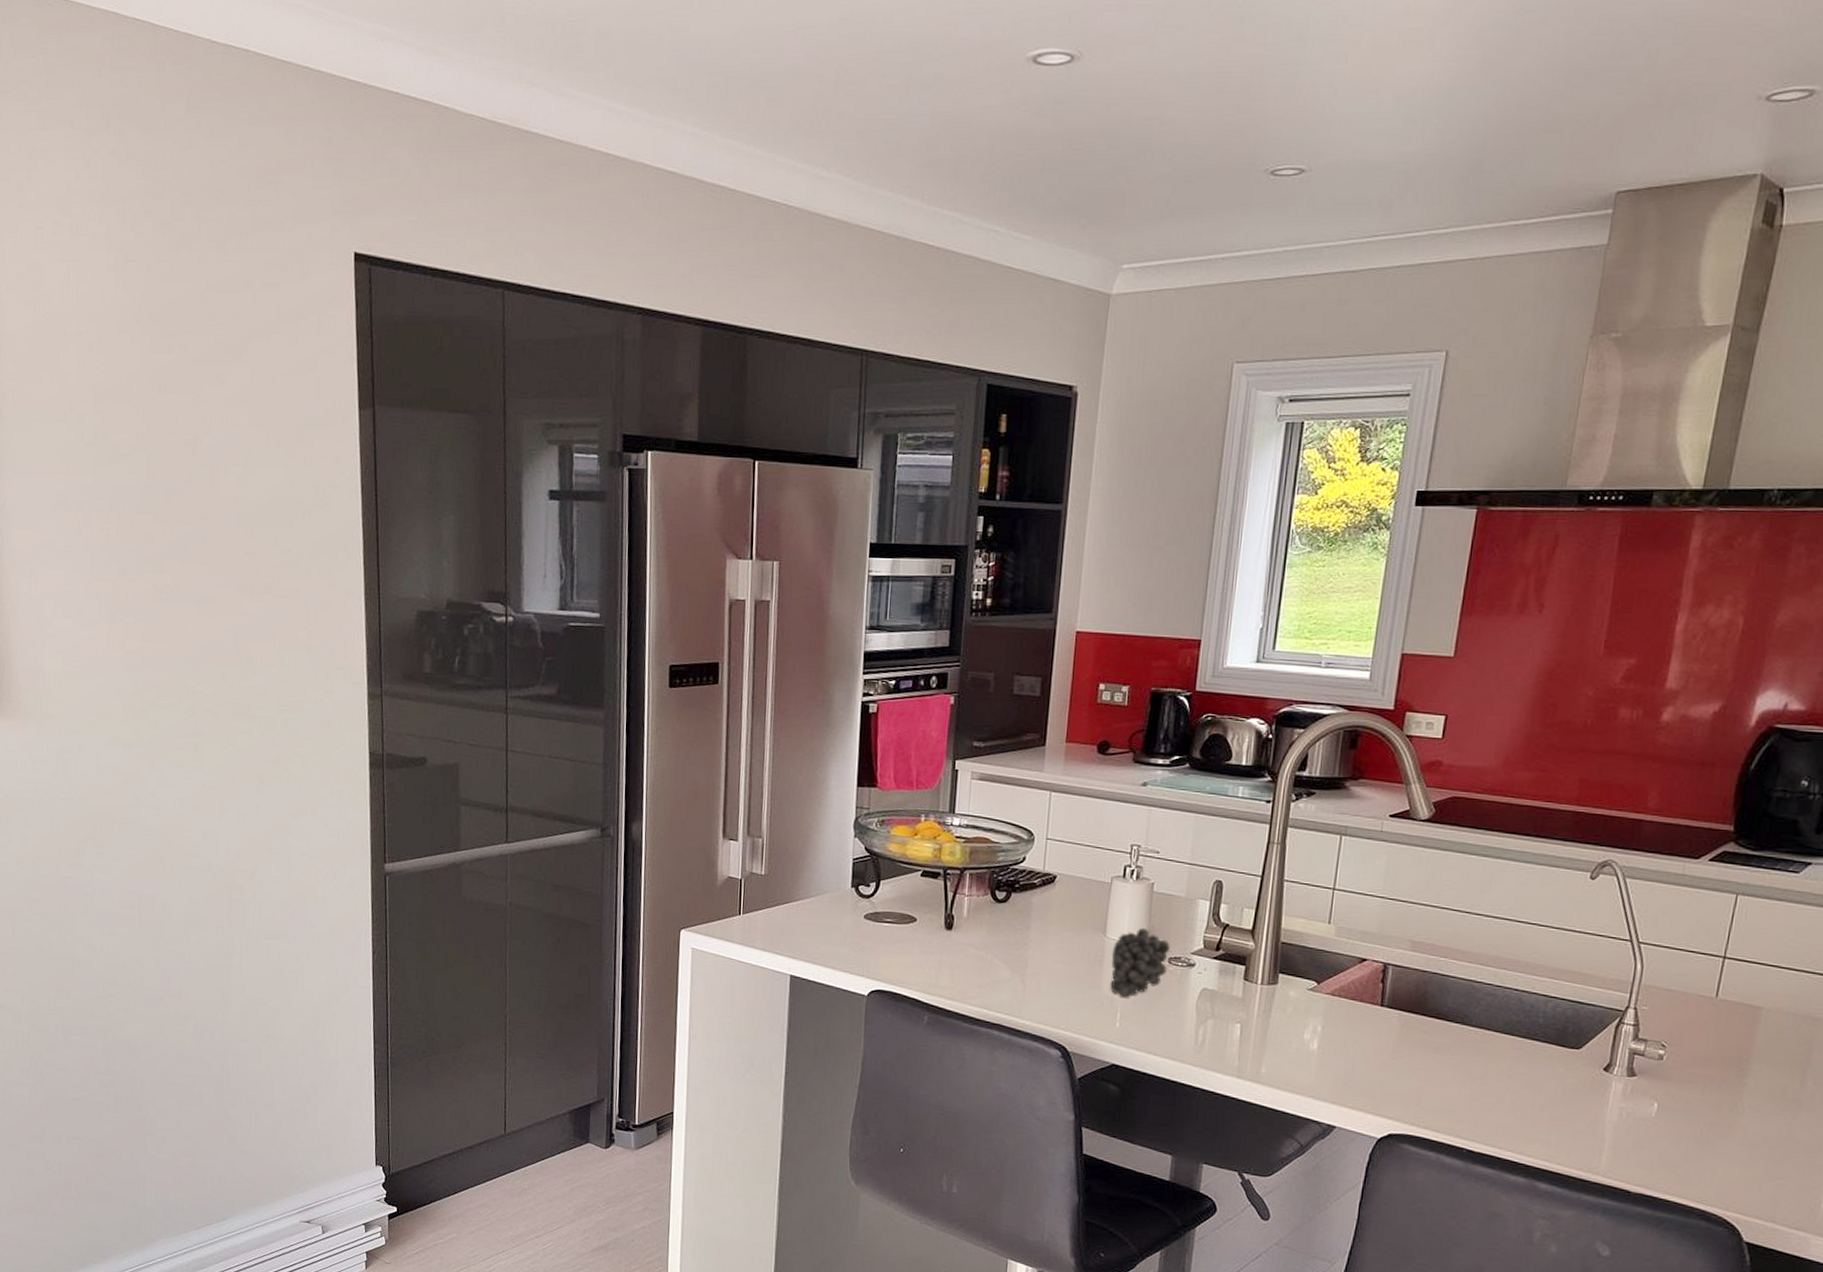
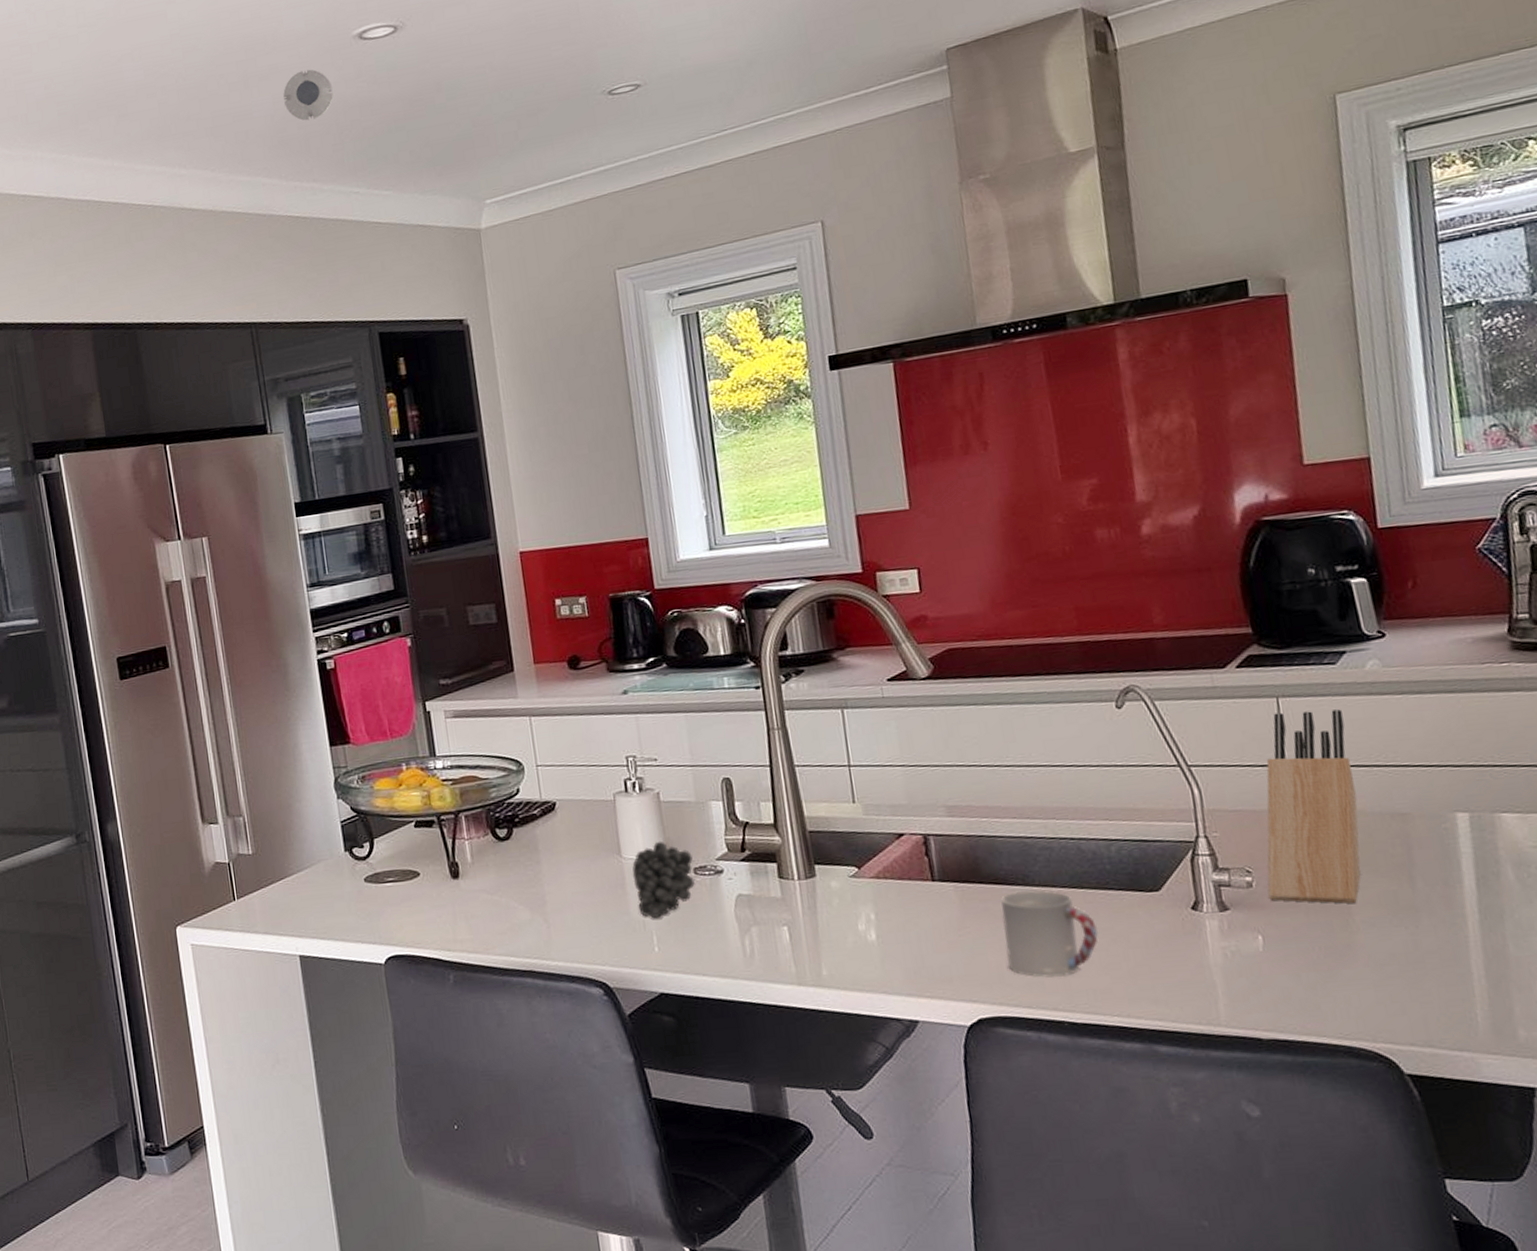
smoke detector: none [942,86,995,143] -> present [283,69,333,121]
cup: none [1428,1027,1516,1110] -> present [1001,890,1099,978]
knife block: none [1674,908,1791,1090] -> present [1266,709,1361,904]

